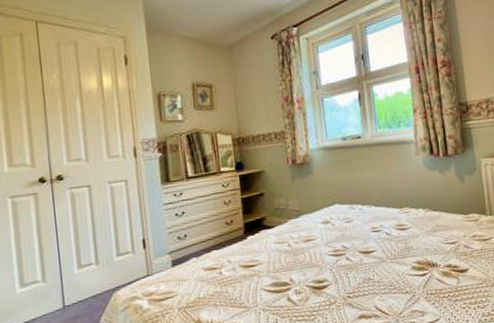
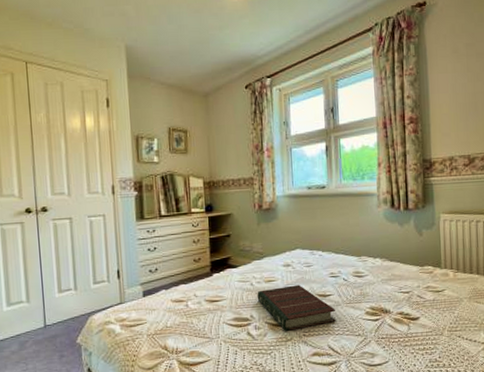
book: none [295,242,381,294] -> present [257,284,336,331]

